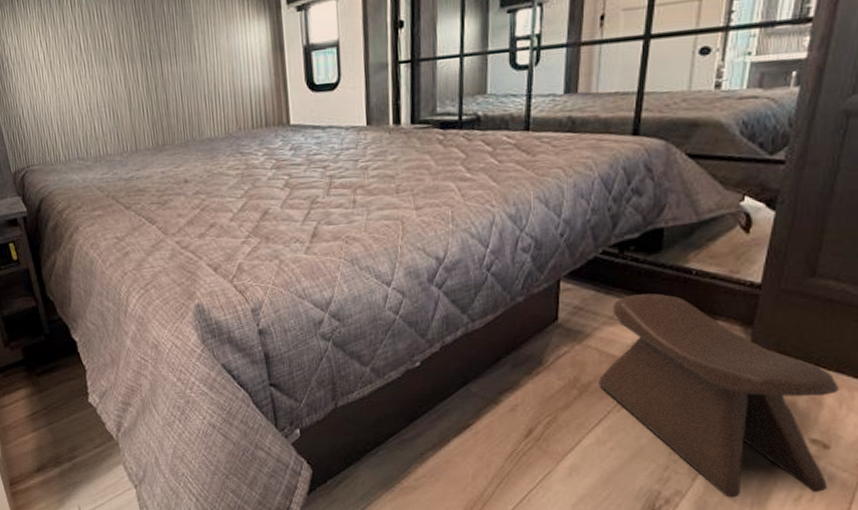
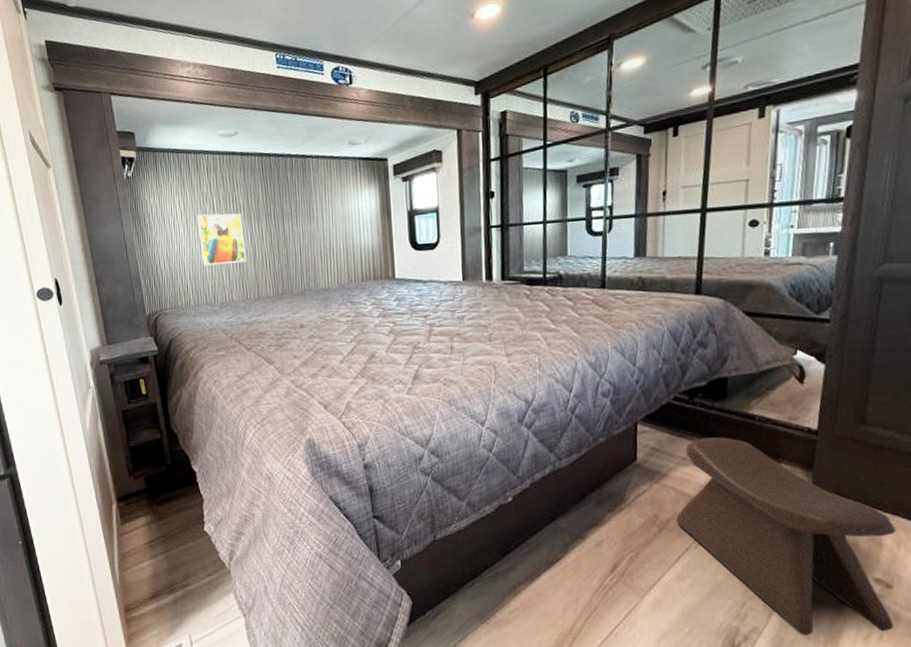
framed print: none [61,53,122,116] -> present [196,213,247,266]

